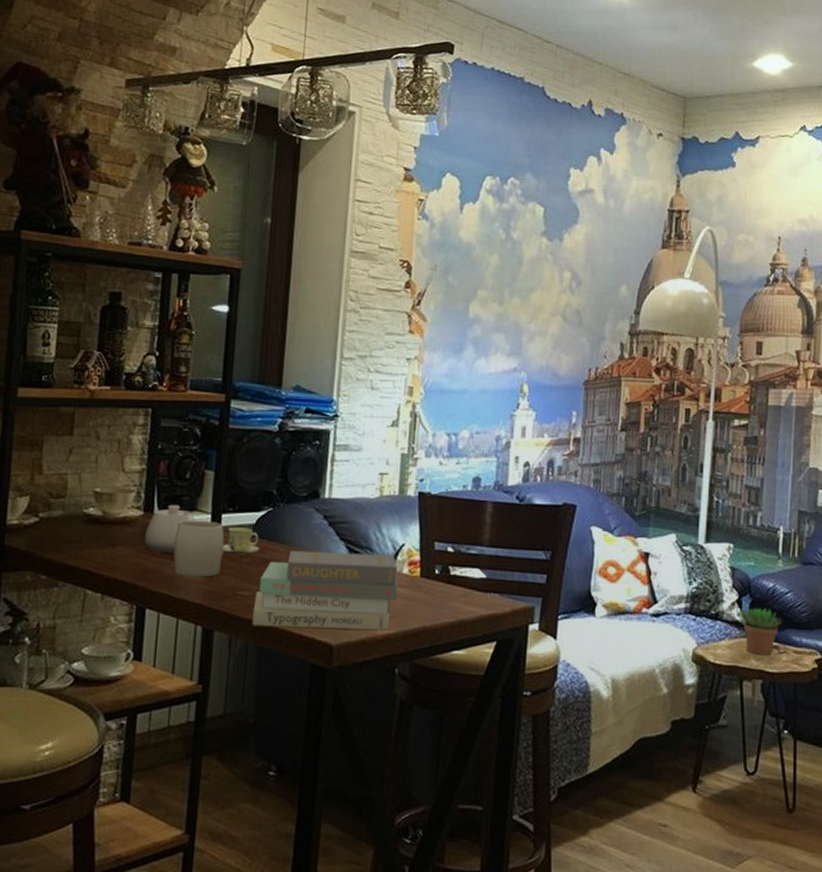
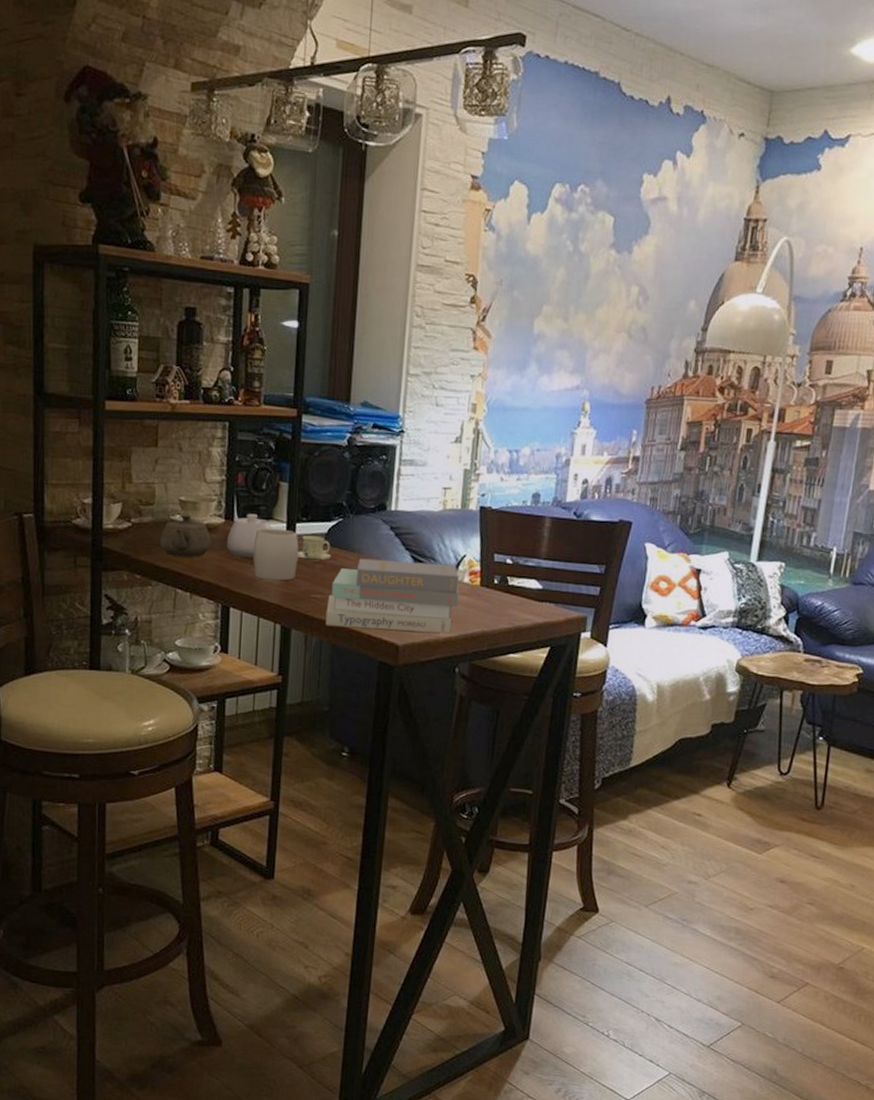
teapot: none [69,506,128,555] -> present [159,514,212,558]
succulent plant: present [738,607,782,656] -> none [783,623,827,669]

